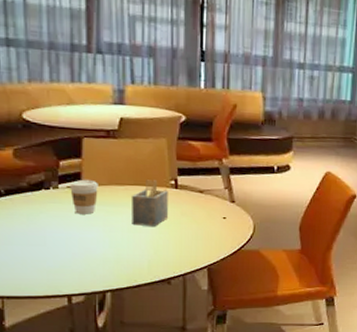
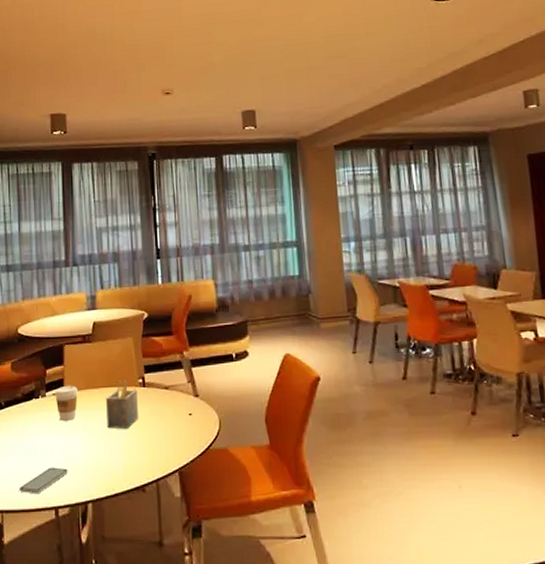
smartphone: none [24,258,84,282] -> present [19,467,68,494]

